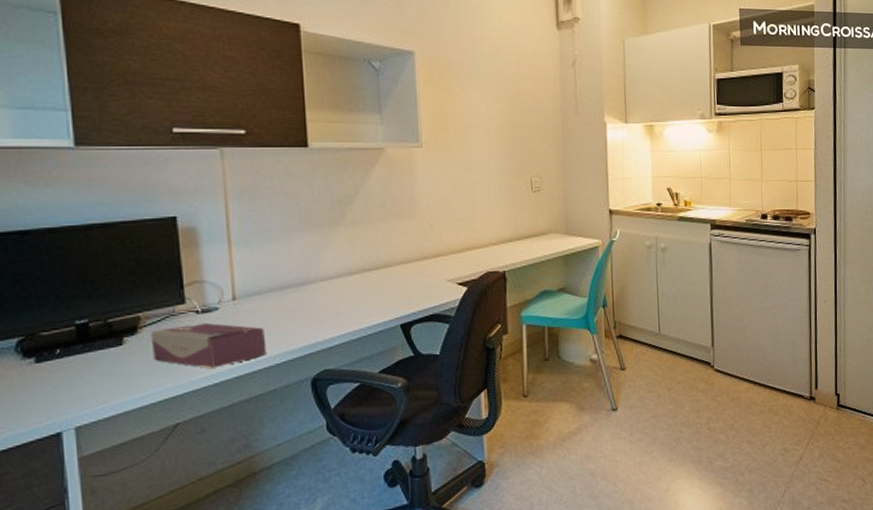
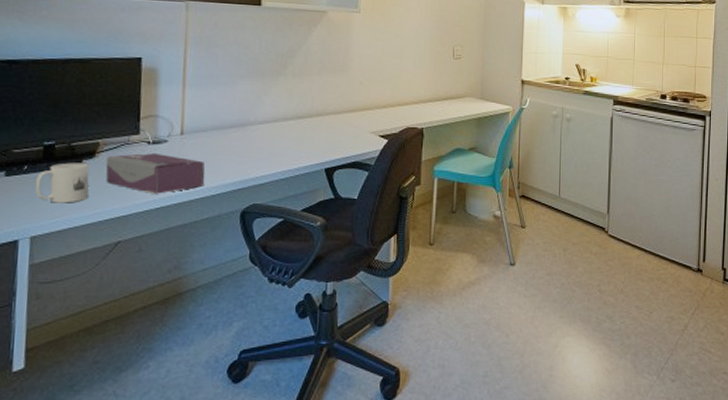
mug: none [71,340,135,388] -> present [34,162,89,203]

